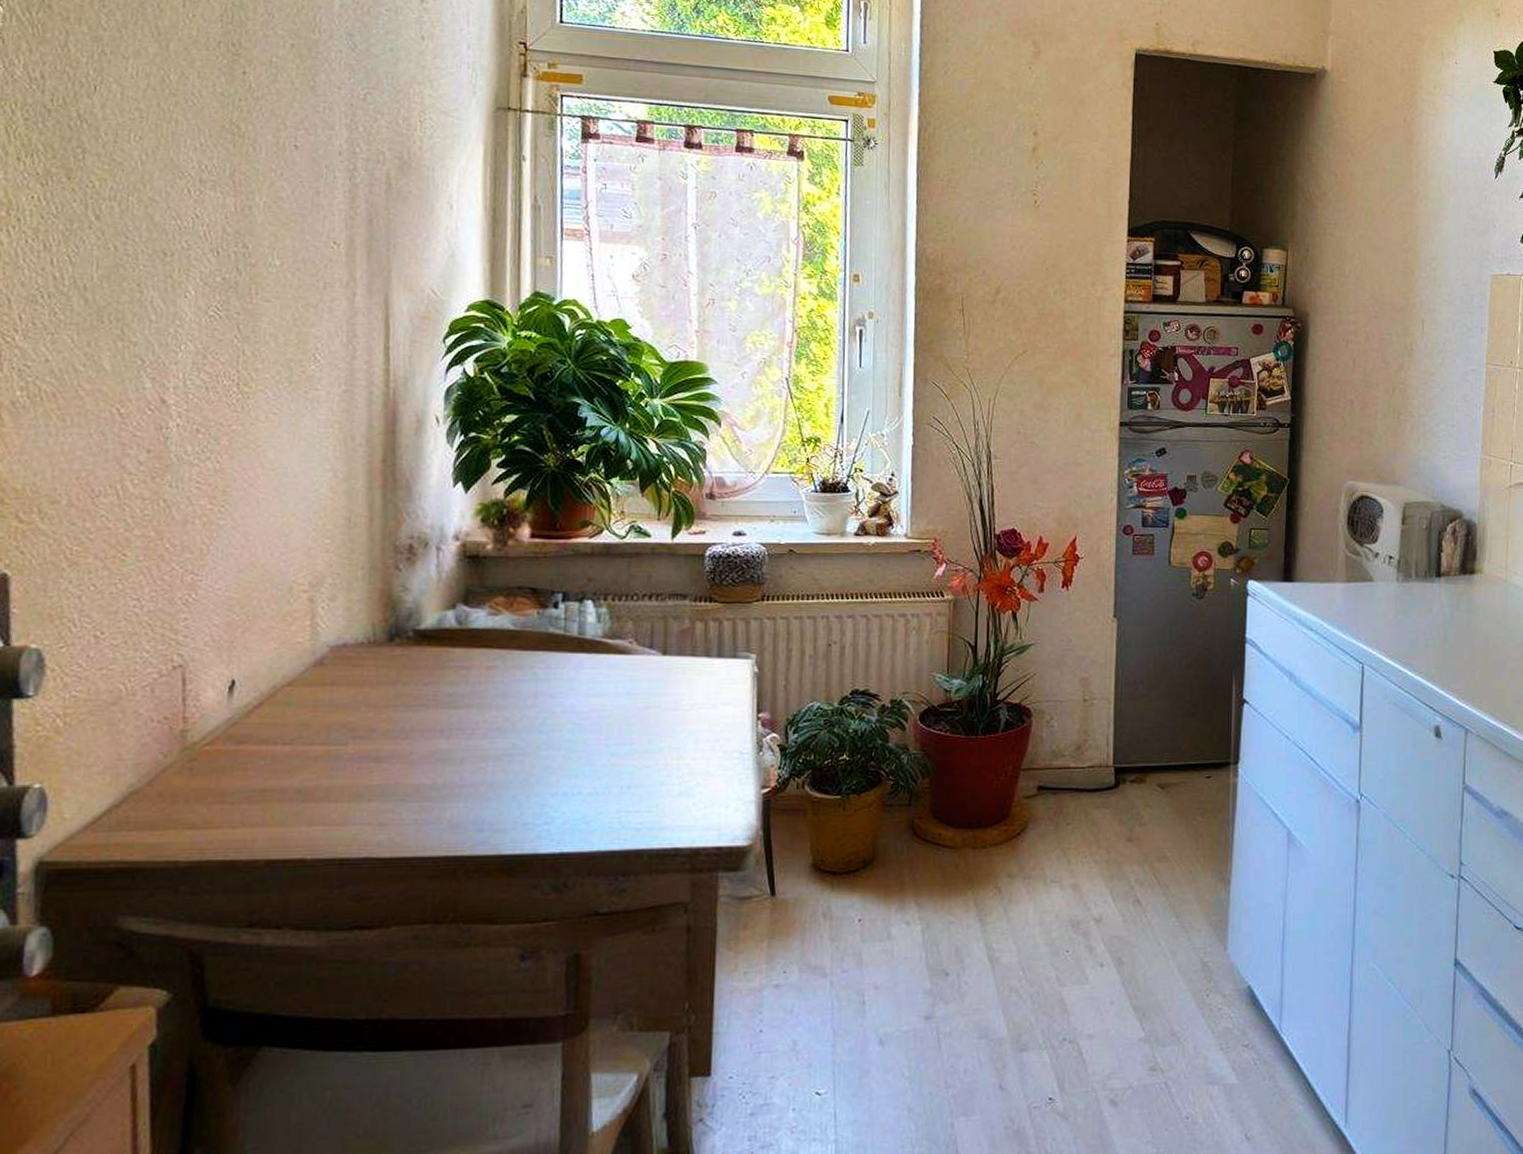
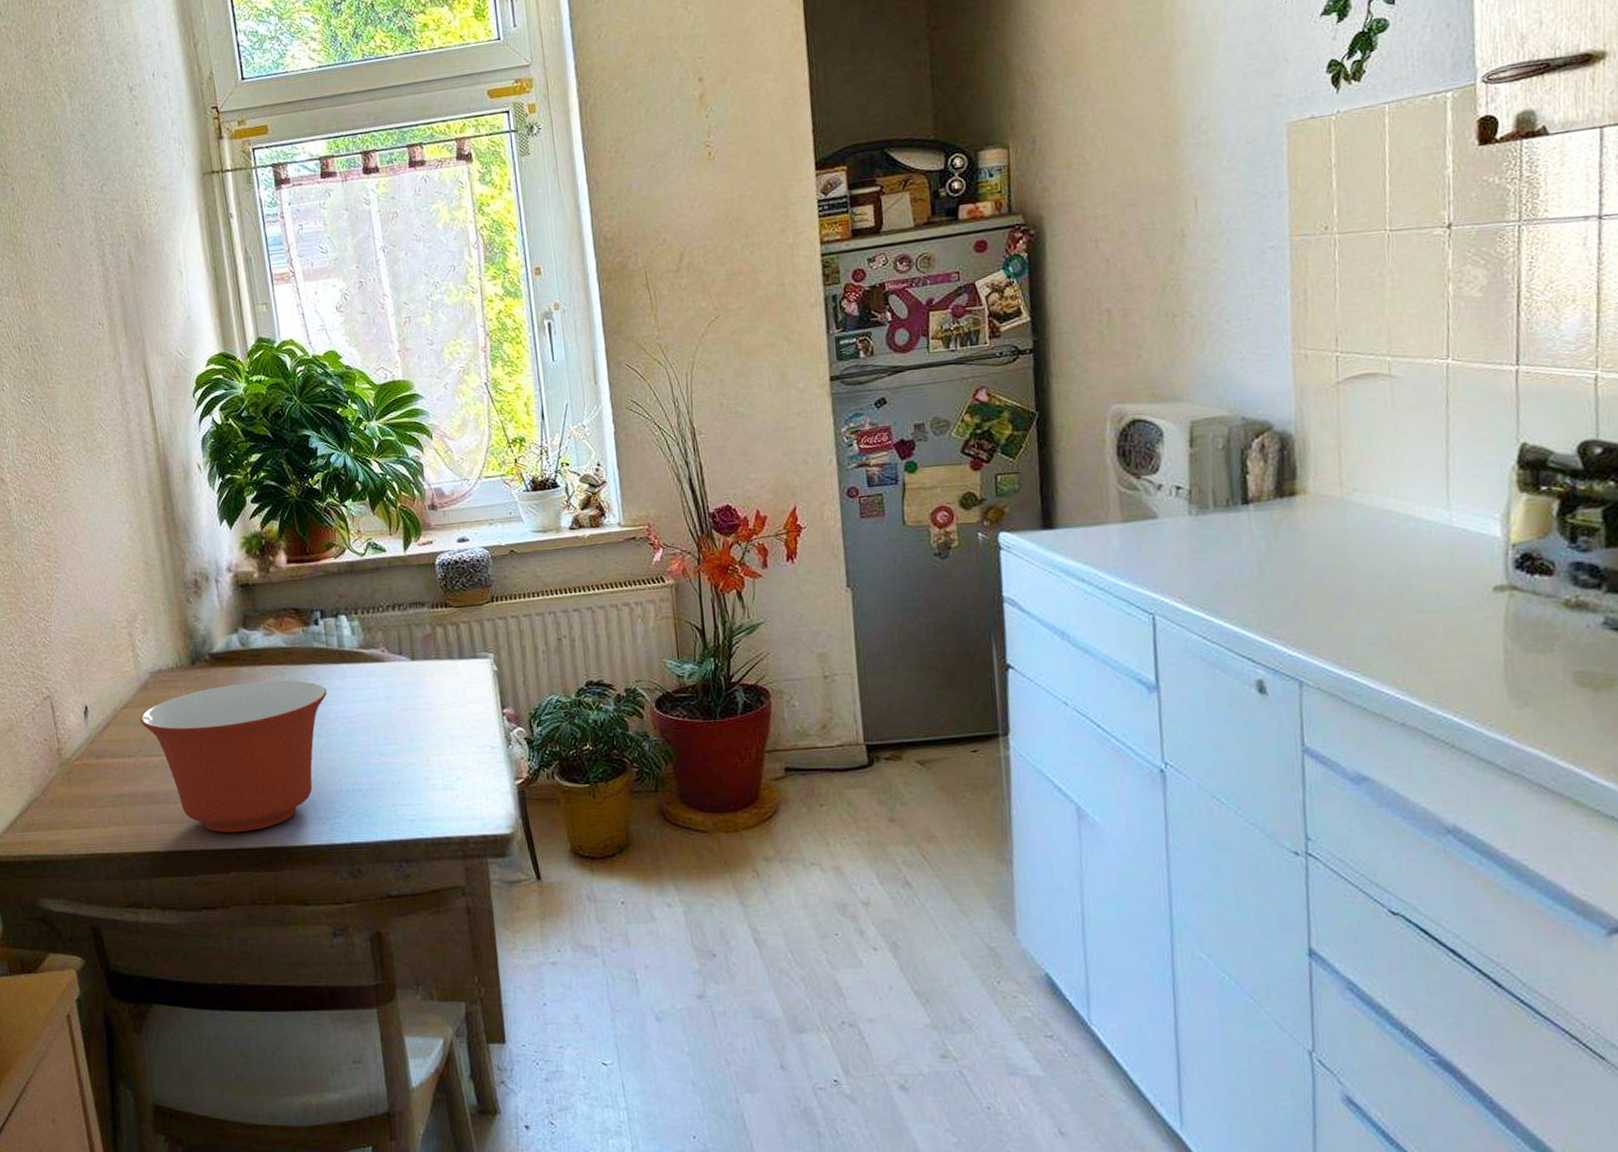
mixing bowl: none [306,666,557,839] -> present [139,680,327,833]

